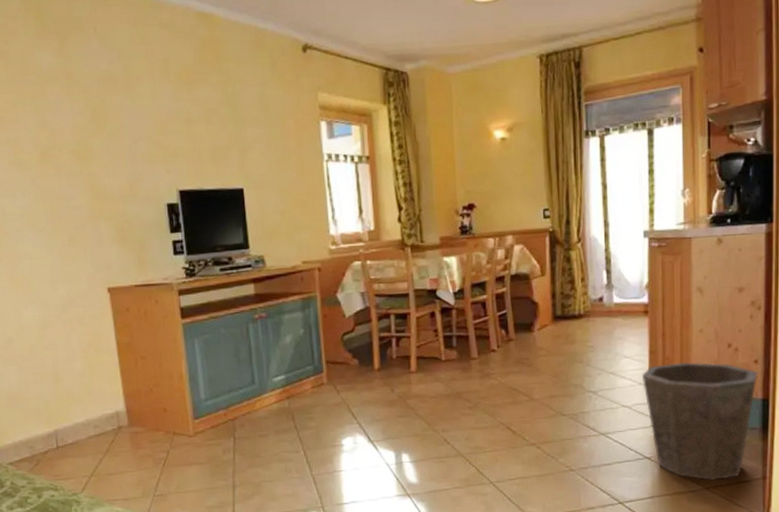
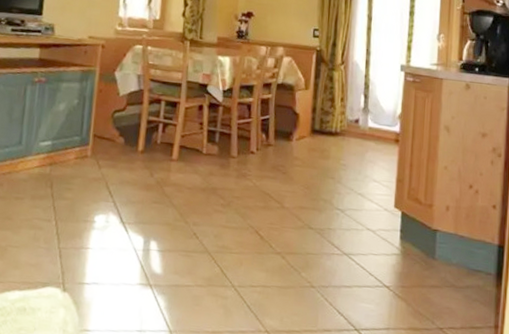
waste bin: present [641,362,757,481] -> none [387,193,495,322]

